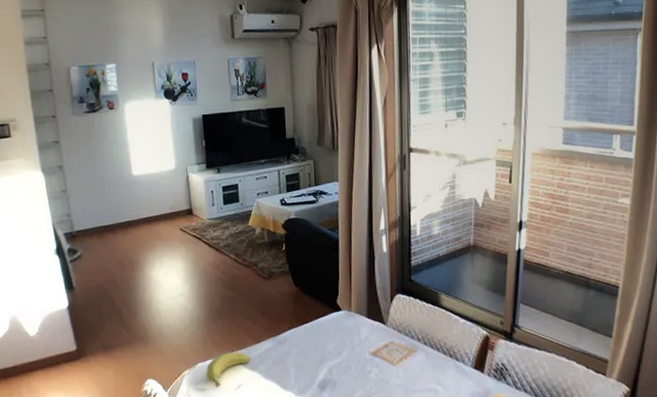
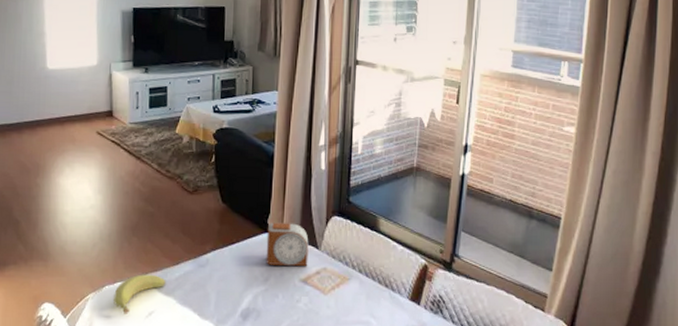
alarm clock: none [337,302,376,341] -> present [266,222,309,266]

